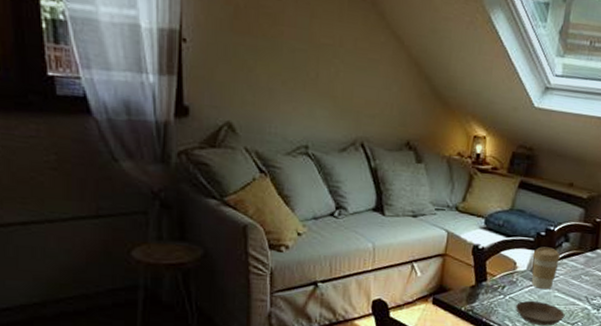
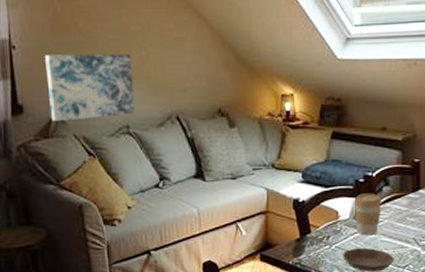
wall art: none [220,55,319,135] -> present [45,54,135,121]

